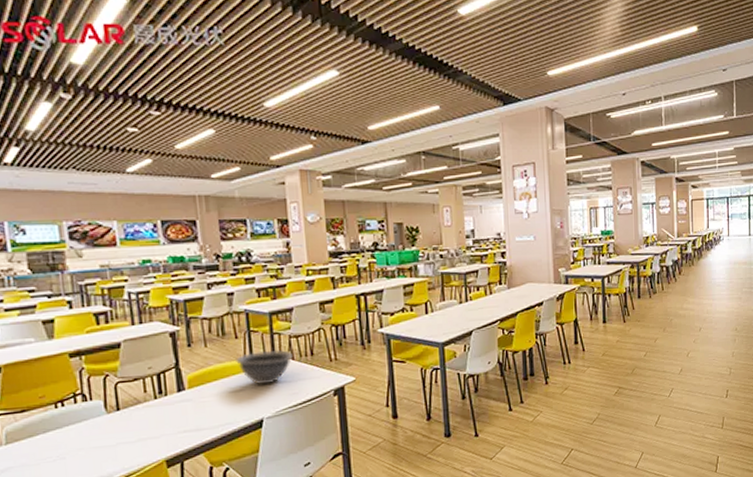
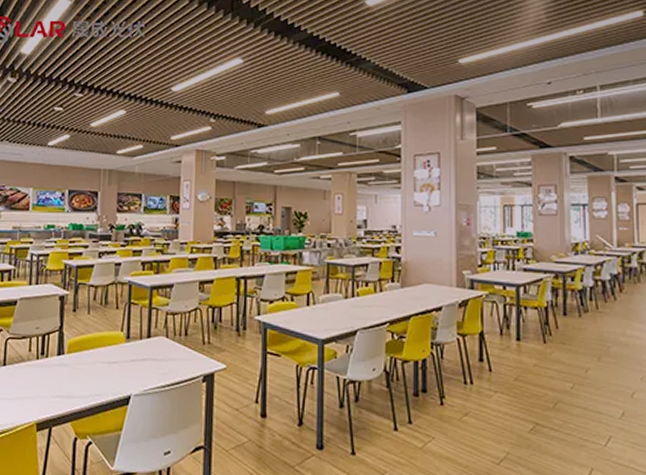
bowl: present [236,349,293,385] -> none [113,324,167,360]

